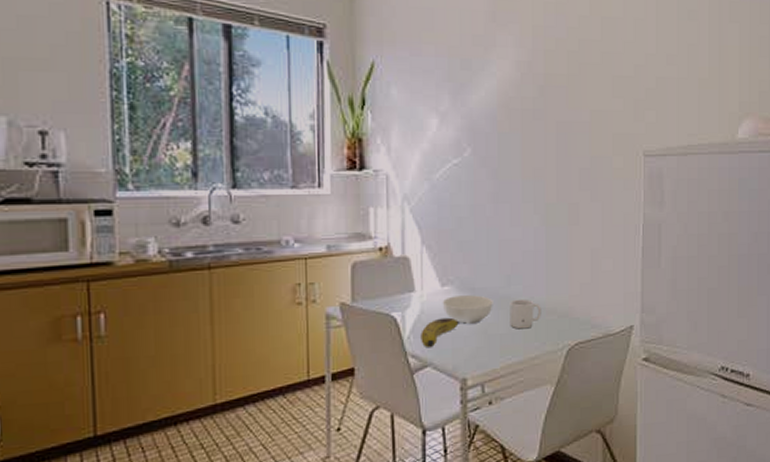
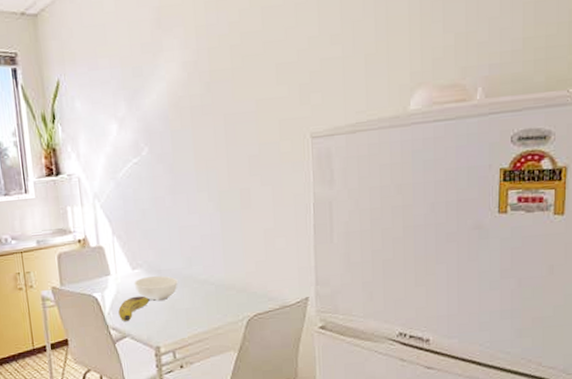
mug: present [510,298,542,329] -> none [192,277,222,304]

